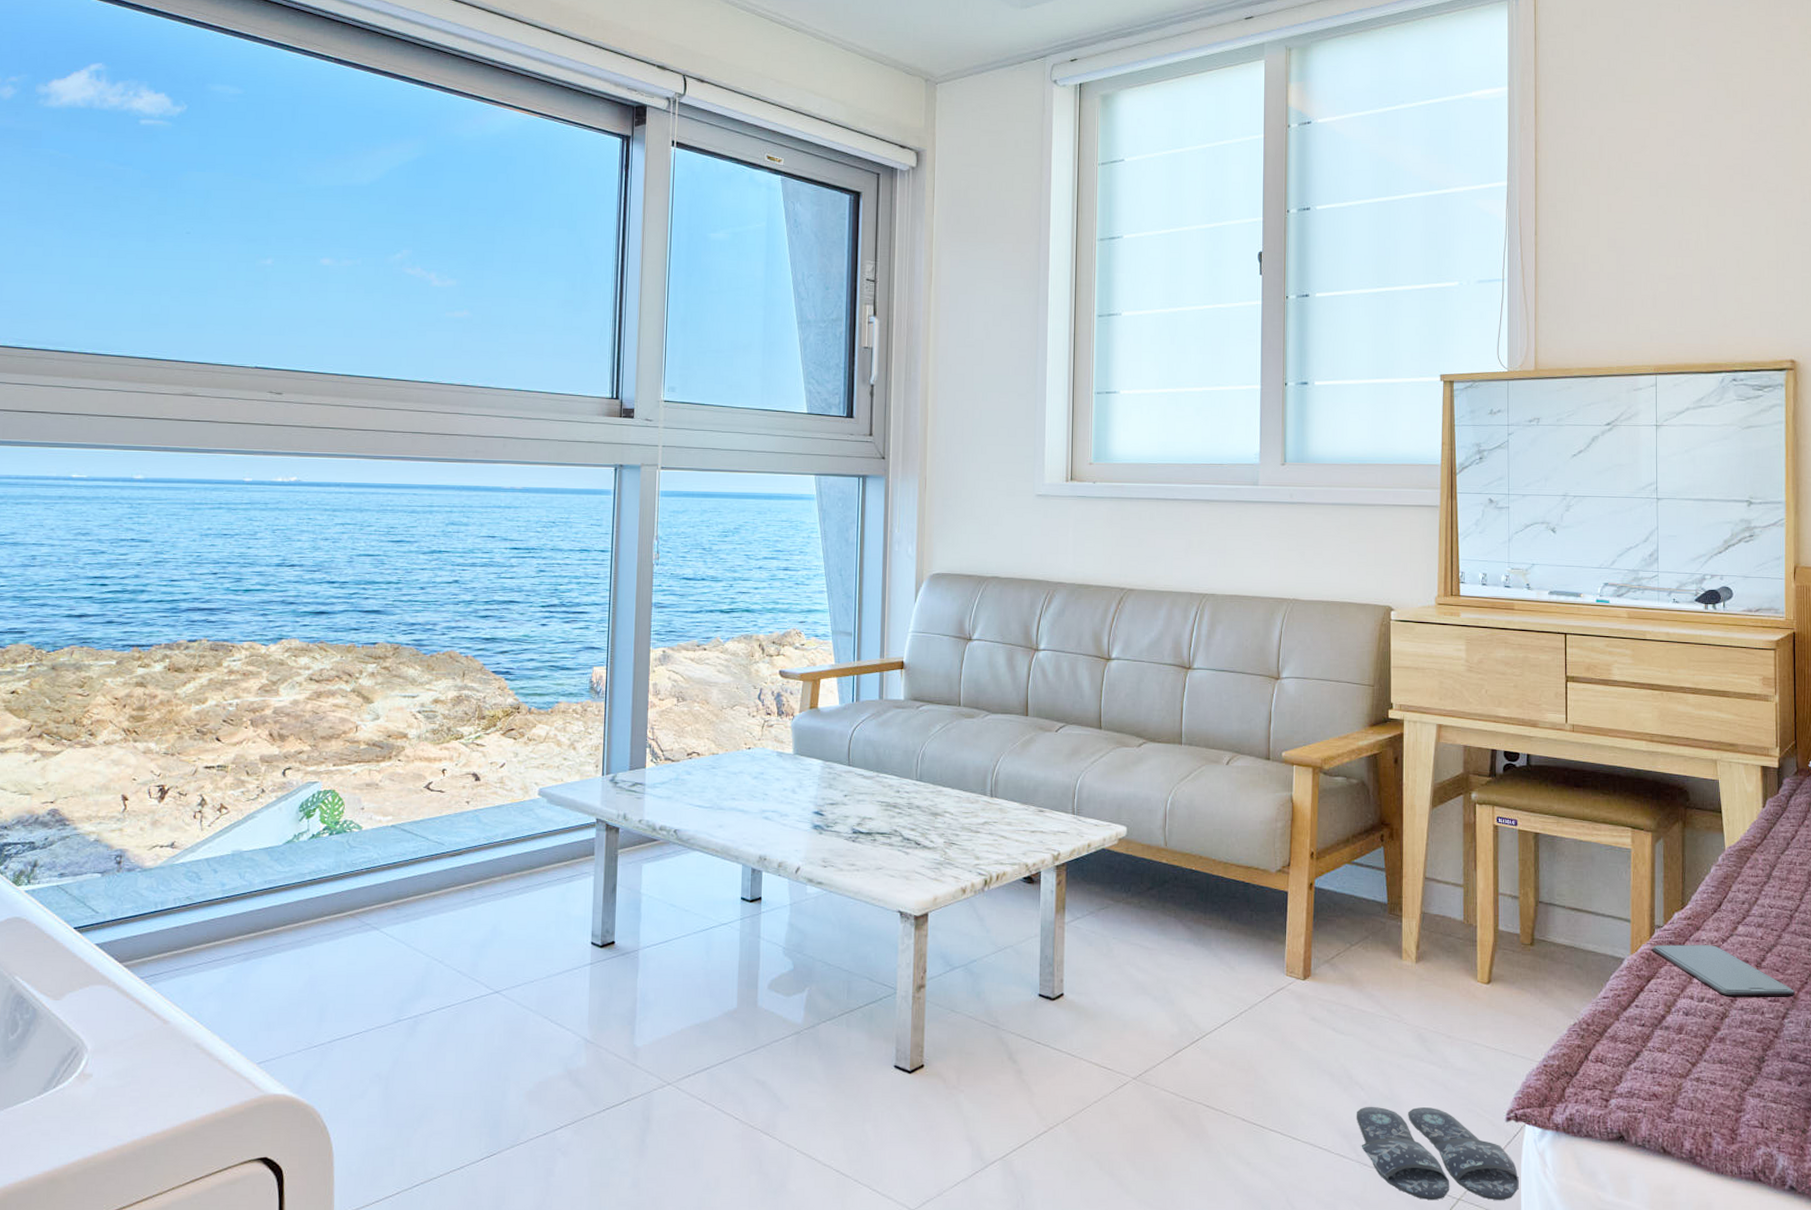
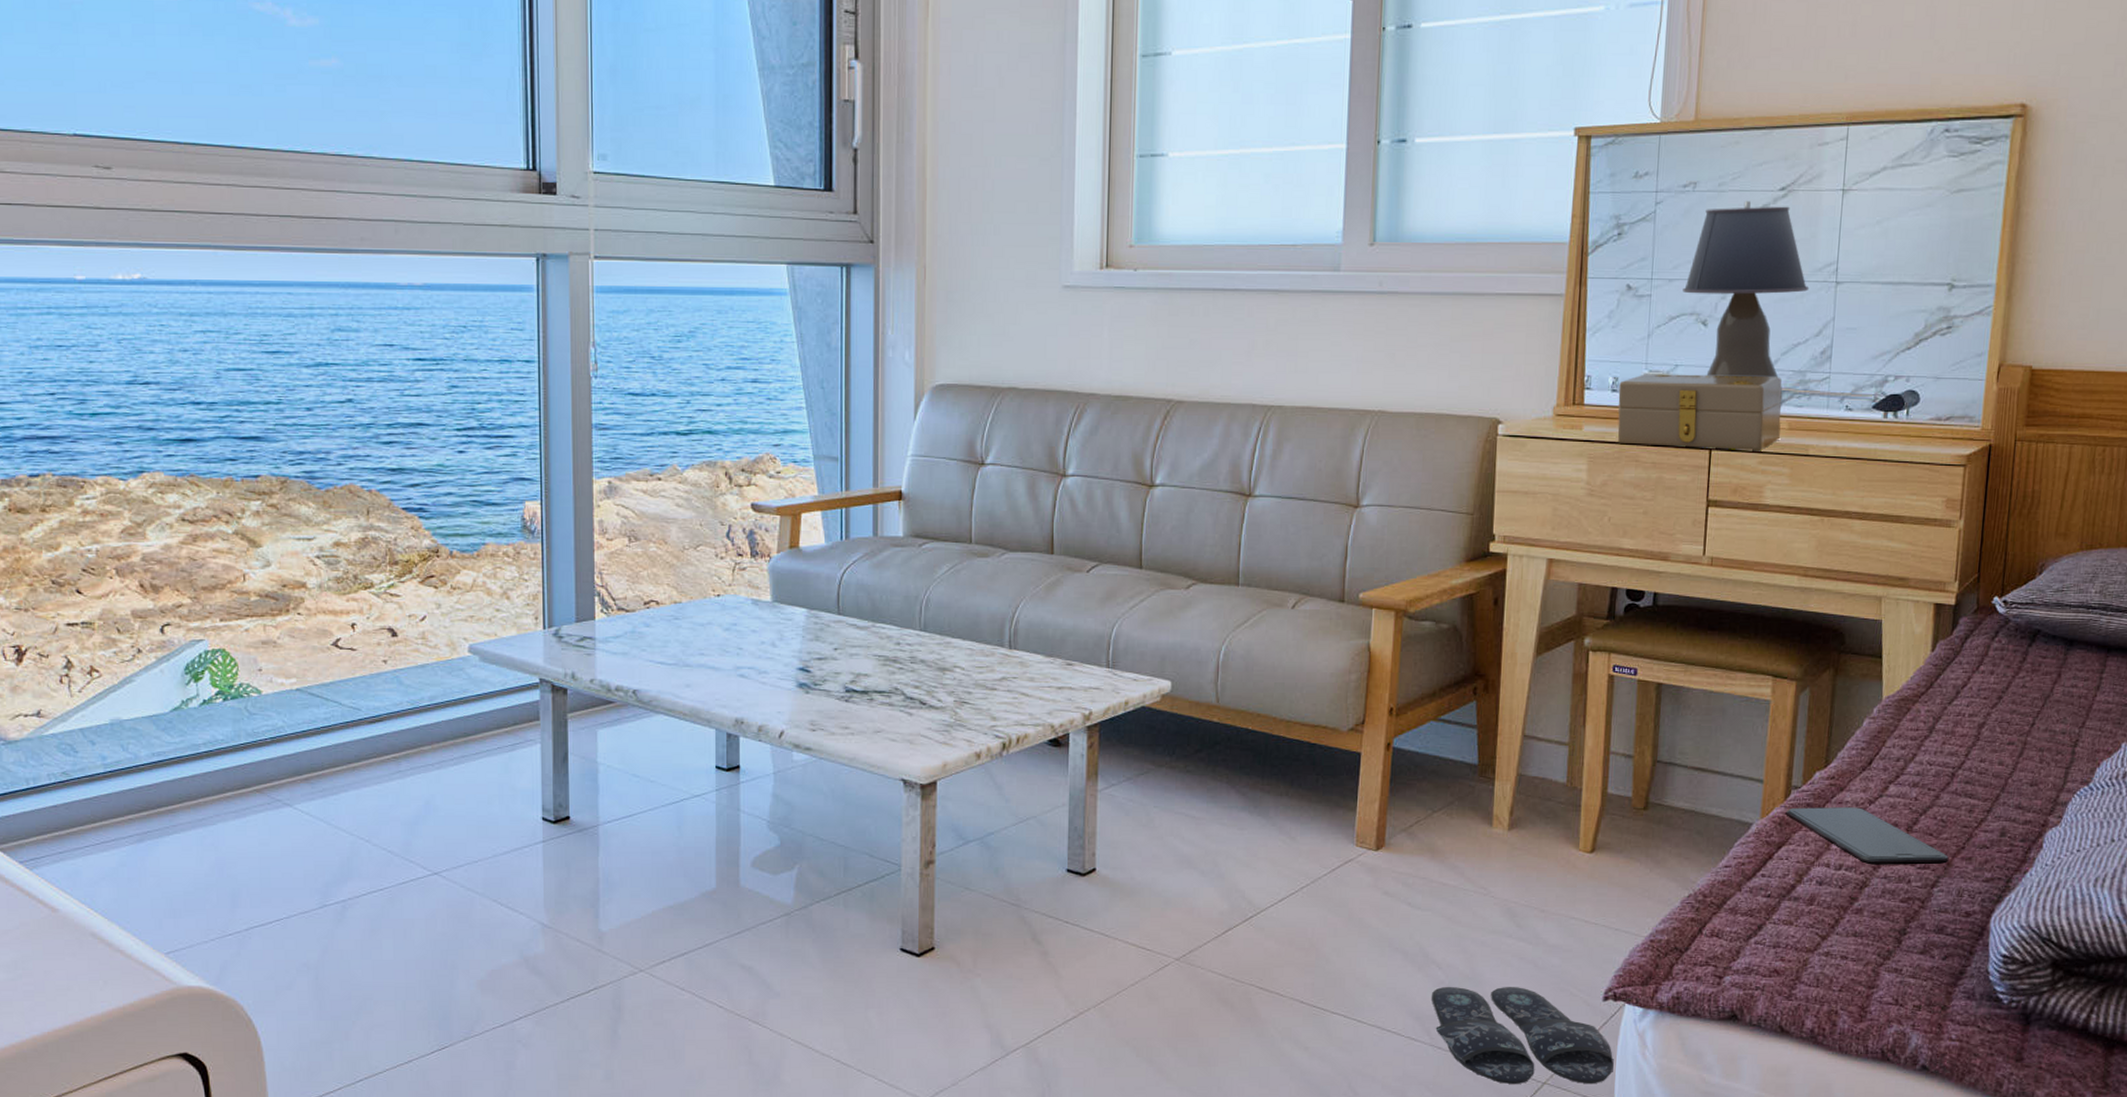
jewelry box: none [1487,571,1621,635] -> present [1617,374,1783,450]
table lamp: none [1534,433,1636,602] -> present [1683,201,1810,410]

